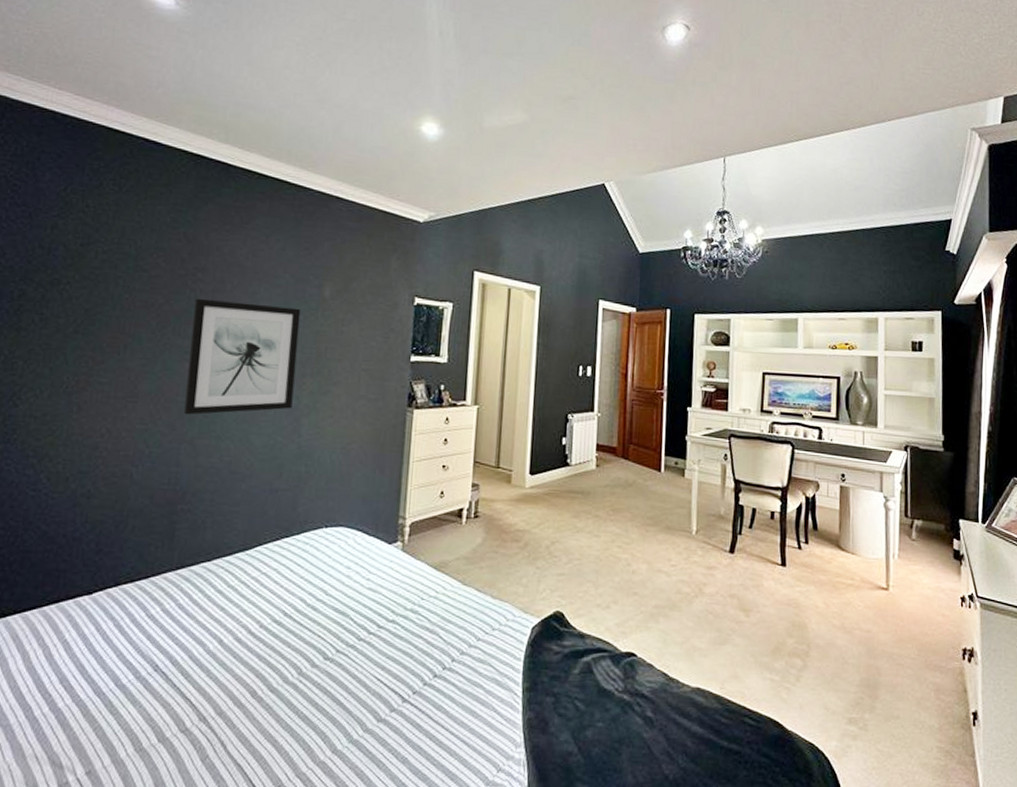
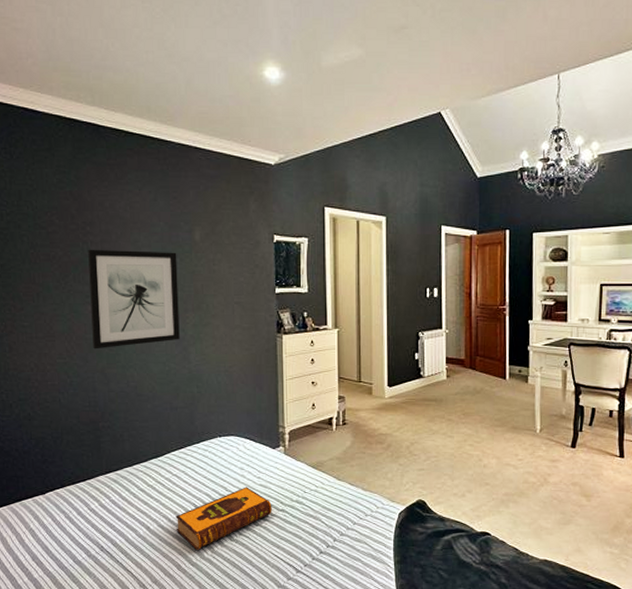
hardback book: none [256,590,381,671] -> present [175,487,272,550]

